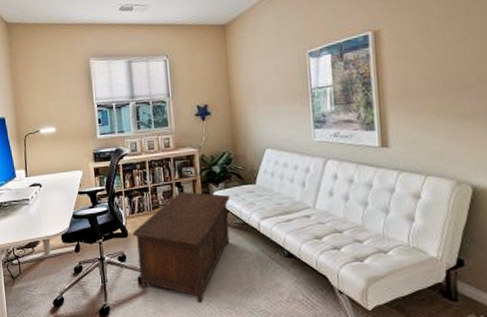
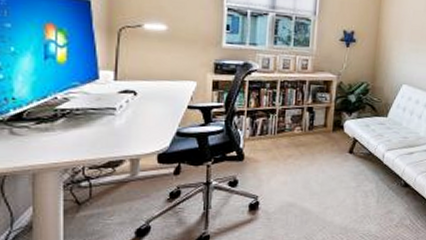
cabinet: present [132,192,230,304] -> none [250,117,361,230]

